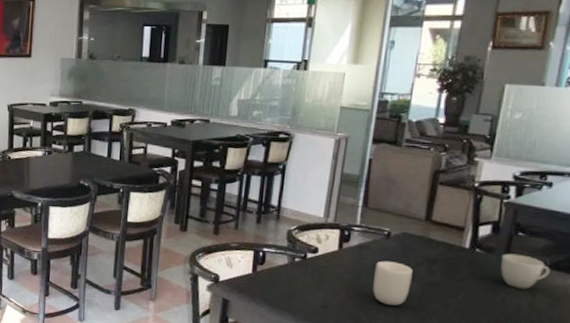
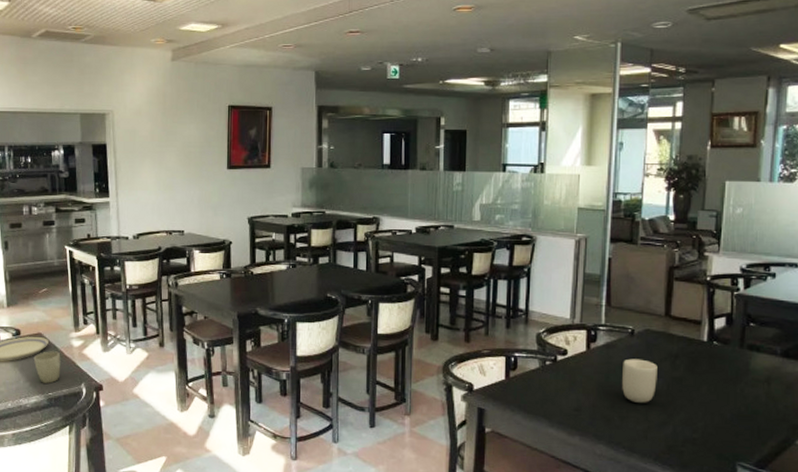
cup: present [500,253,550,290] -> none [737,344,781,378]

